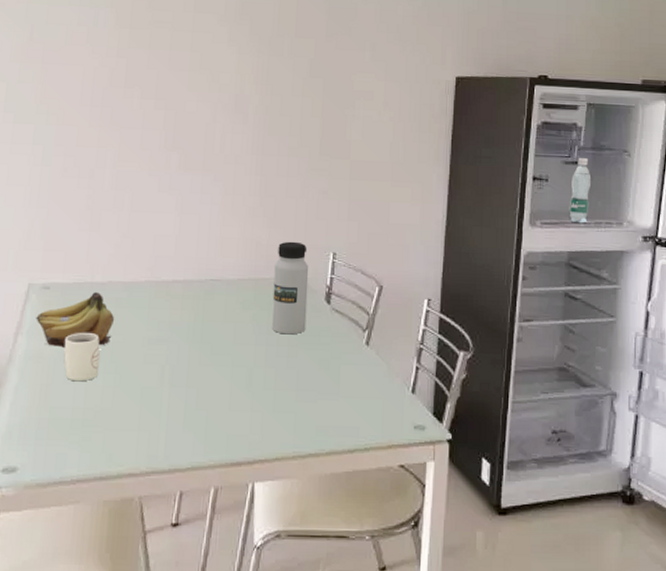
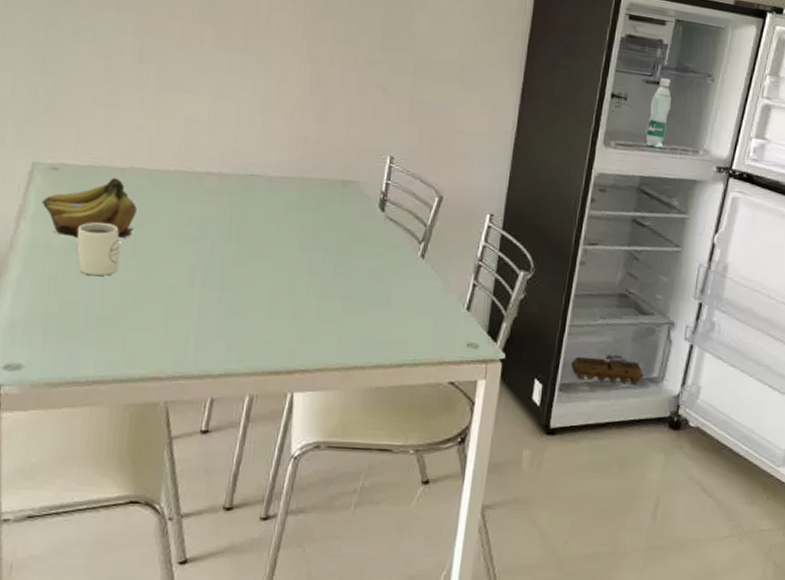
water bottle: present [272,241,309,335] -> none [319,139,363,242]
egg carton: none [517,433,590,458] -> present [571,356,643,384]

